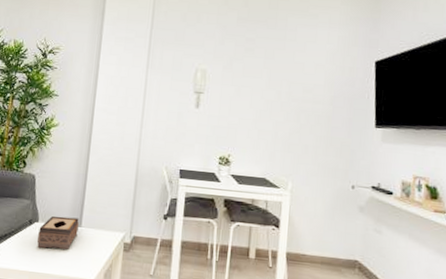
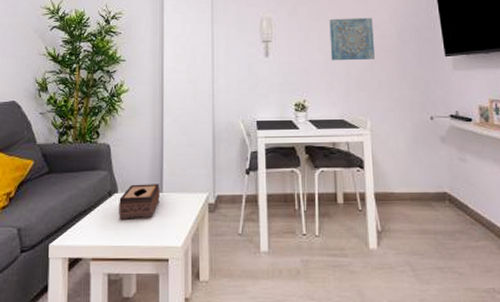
wall art: none [260,77,307,123] -> present [329,17,375,61]

